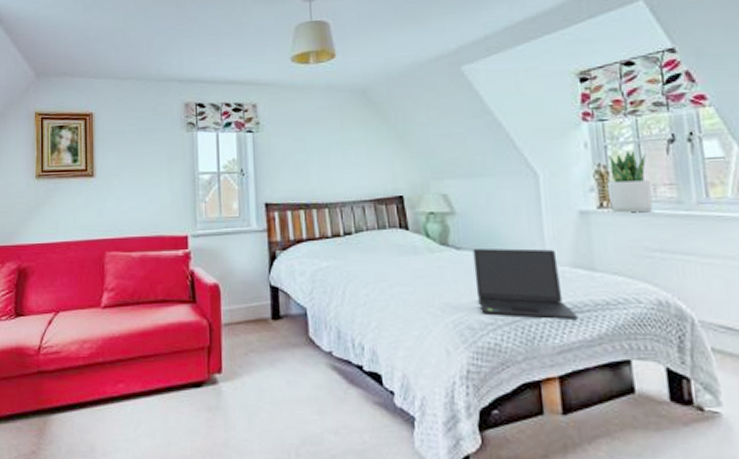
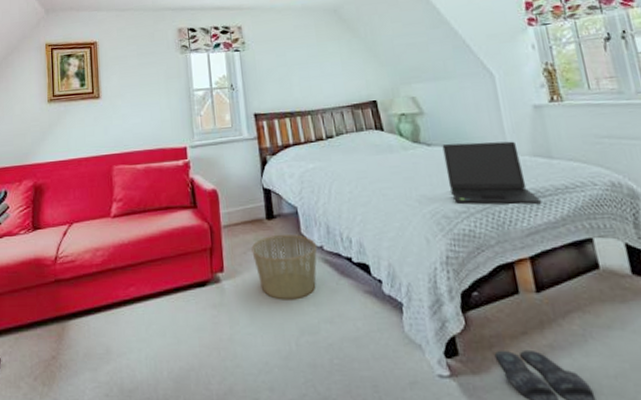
basket: none [253,336,326,407] -> present [251,234,318,300]
planter: present [606,150,653,214] -> none [554,49,598,106]

